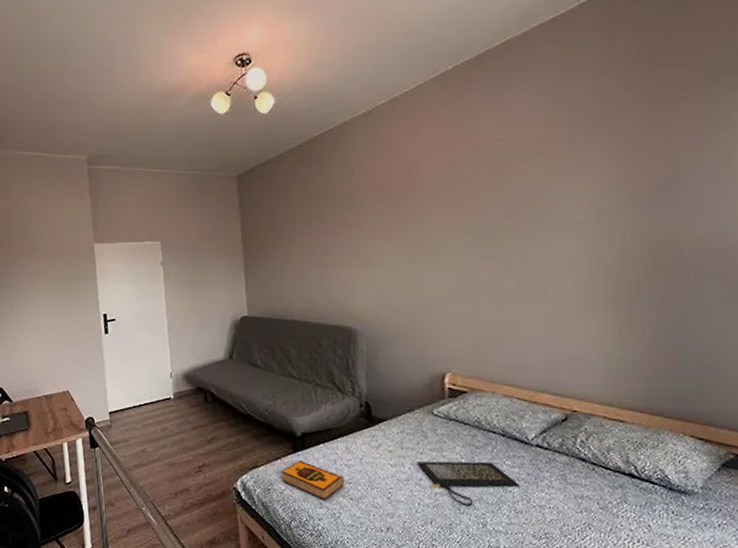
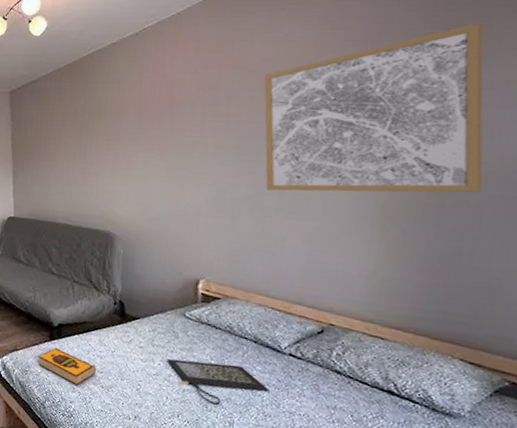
wall art: none [497,103,701,276] -> present [264,23,483,193]

